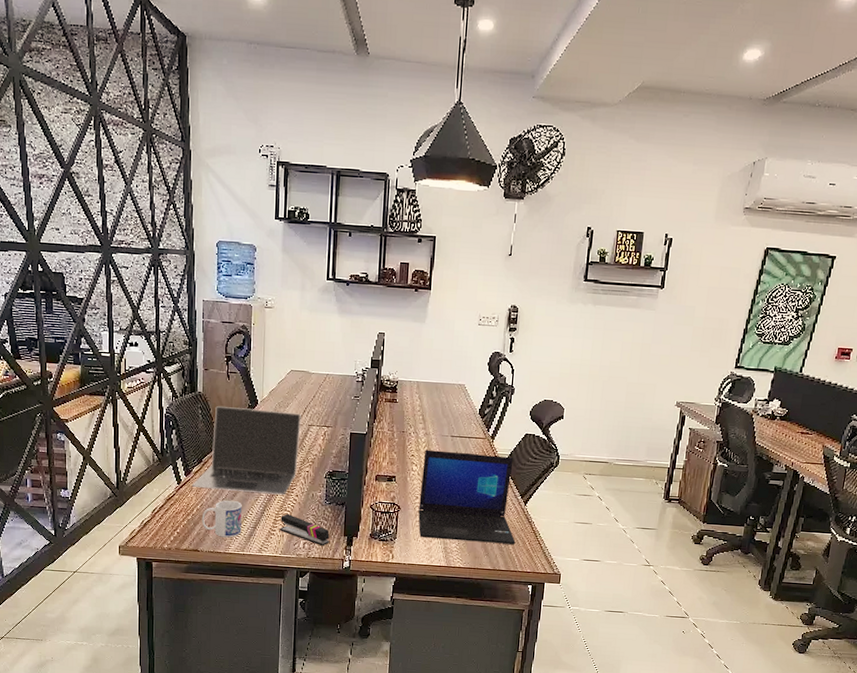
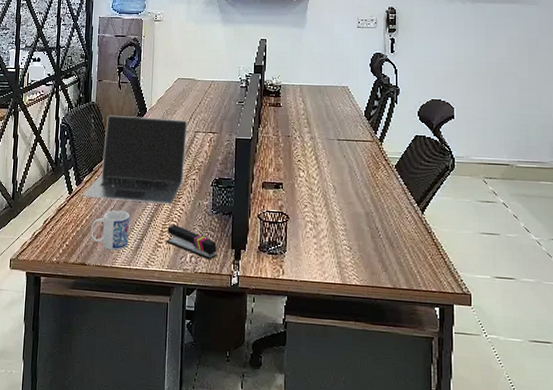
laptop: present [418,449,516,545] -> none [308,154,416,259]

